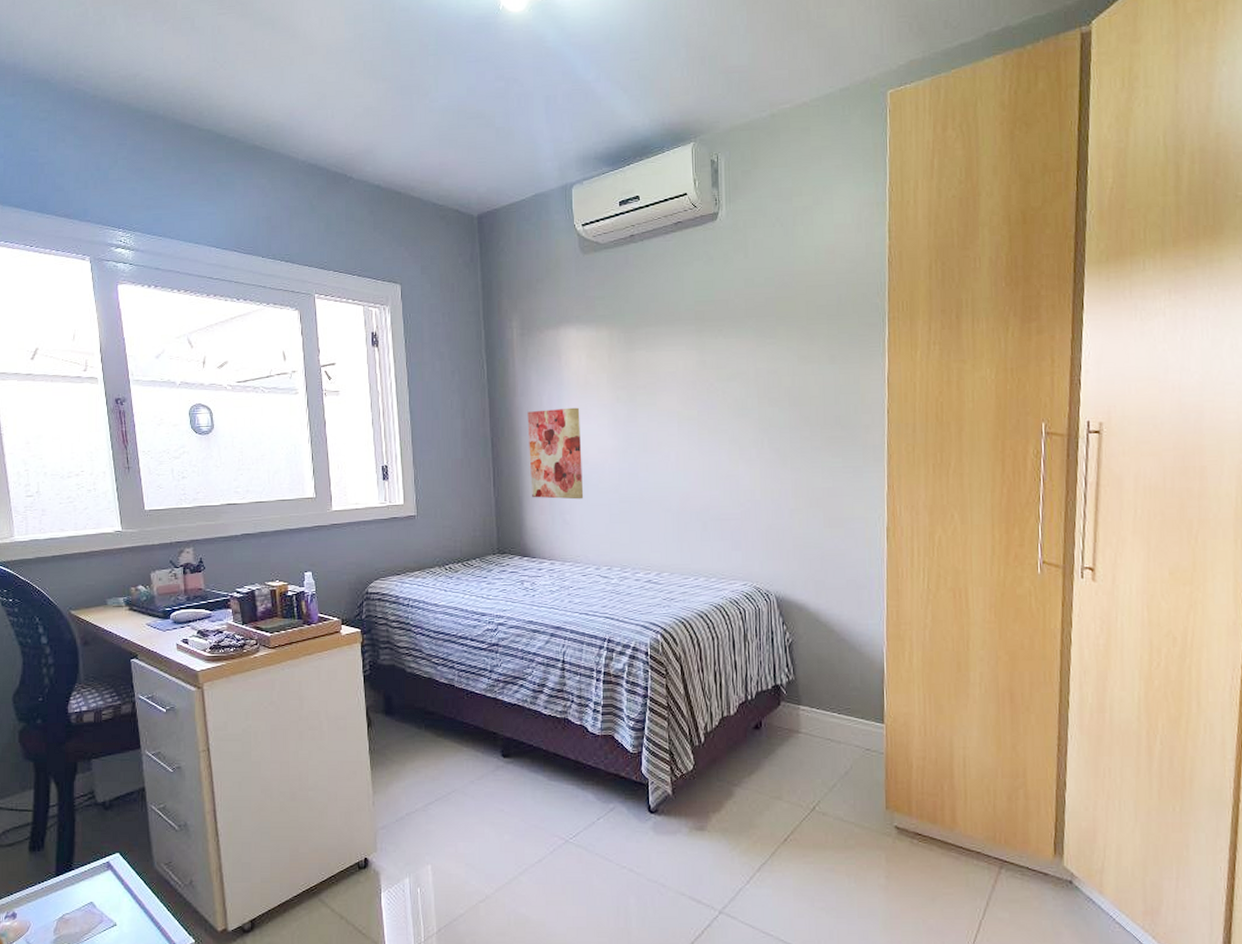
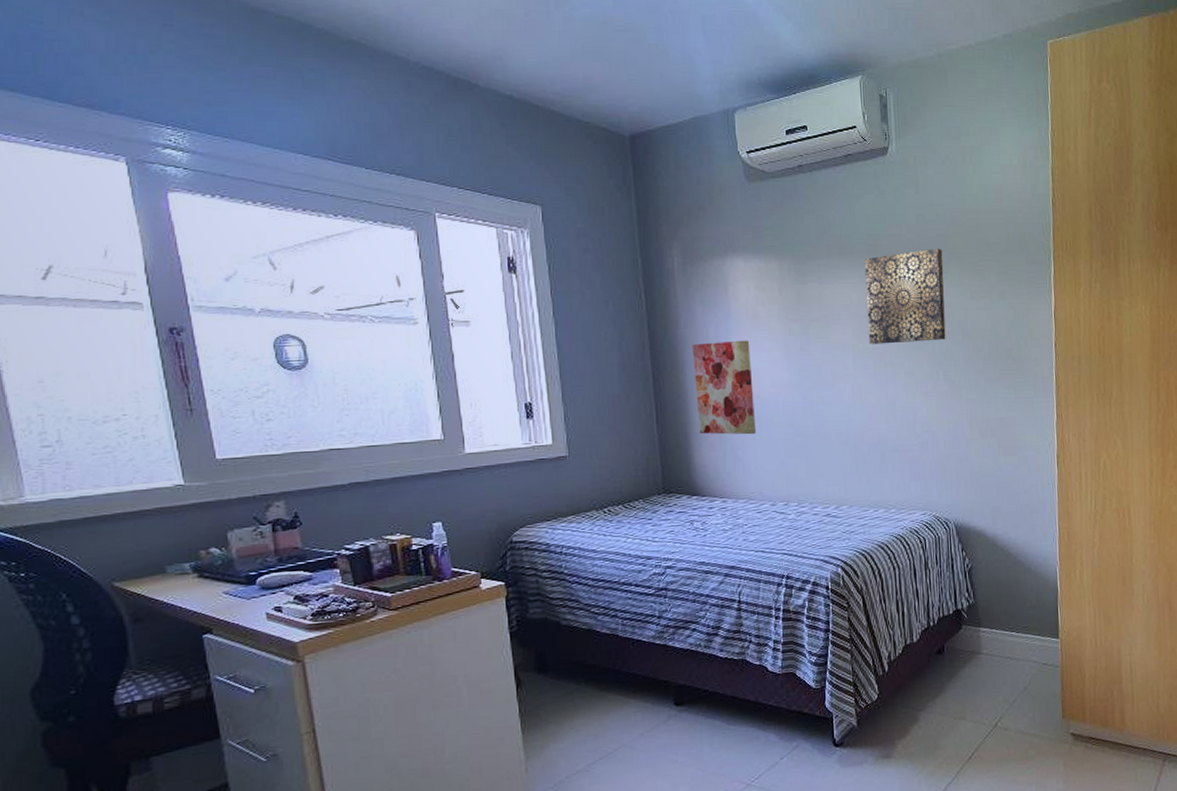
wall art: none [691,312,772,412] -> present [864,248,946,345]

